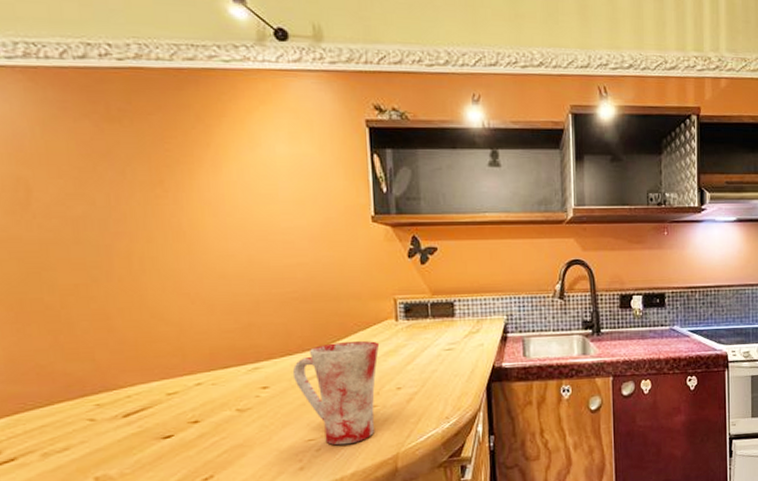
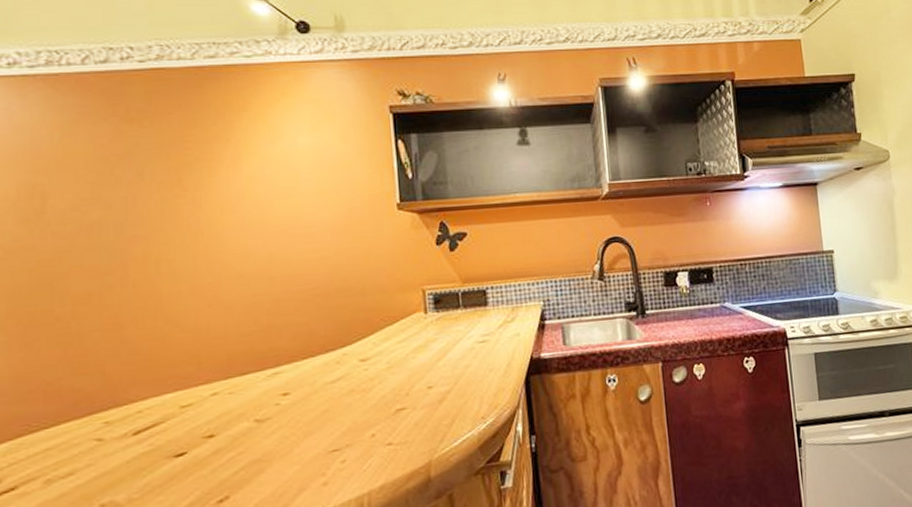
mug: present [292,341,380,446] -> none [315,336,408,456]

